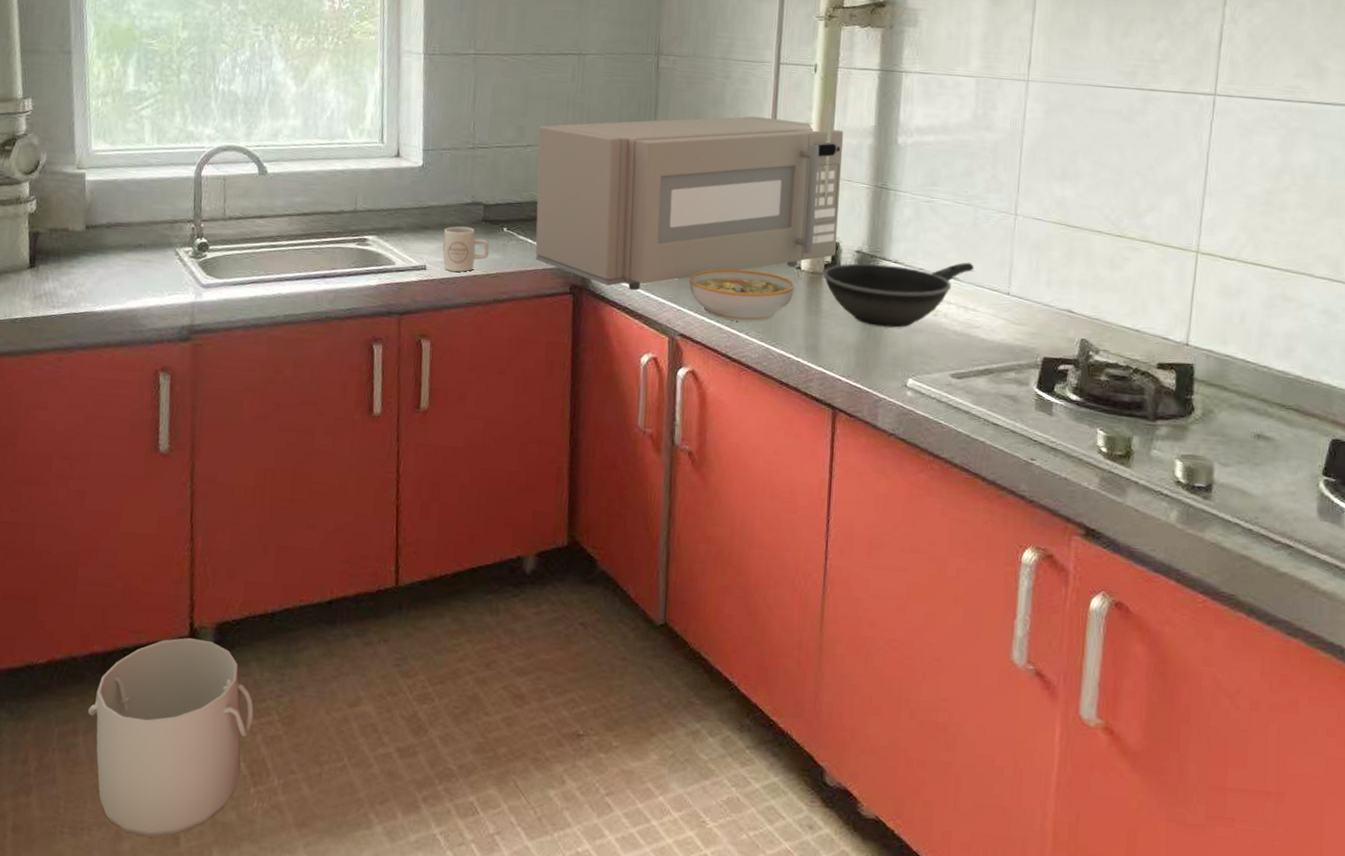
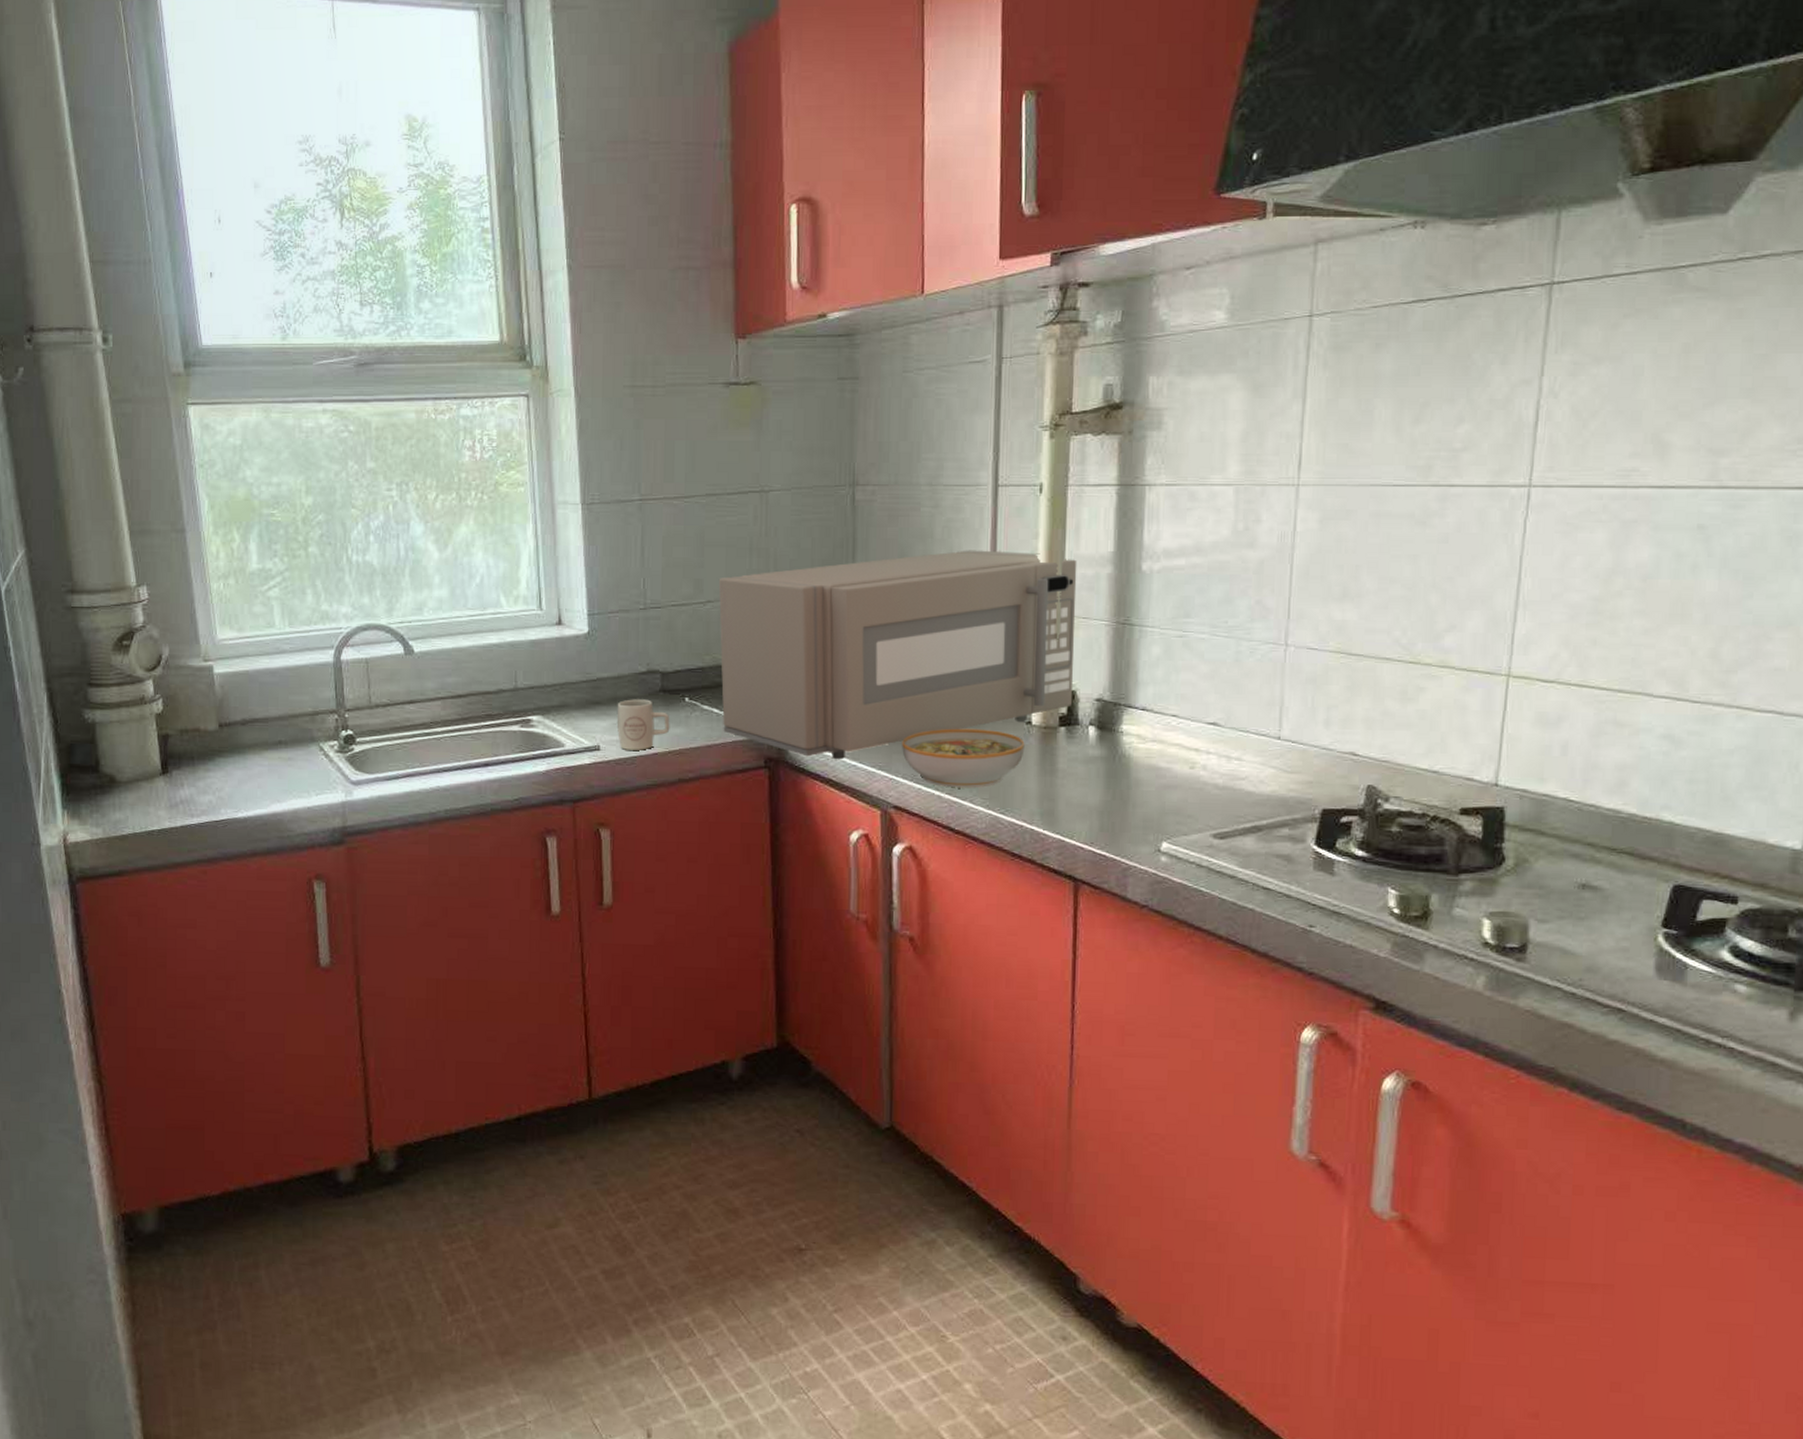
bucket: present [87,637,254,838] -> none [268,1162,444,1370]
frying pan: present [822,262,975,328] -> none [1057,704,1239,785]

